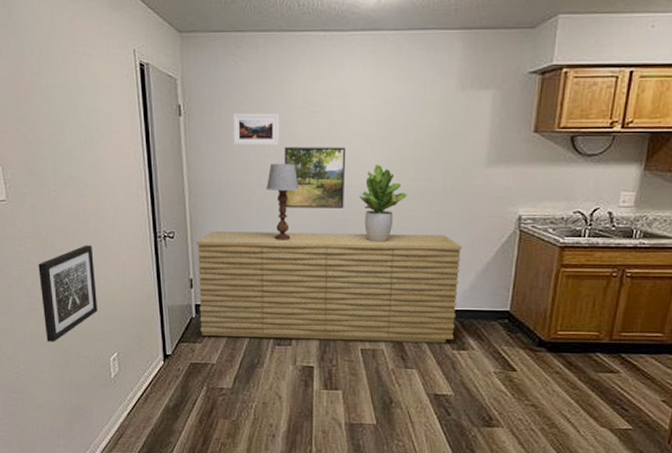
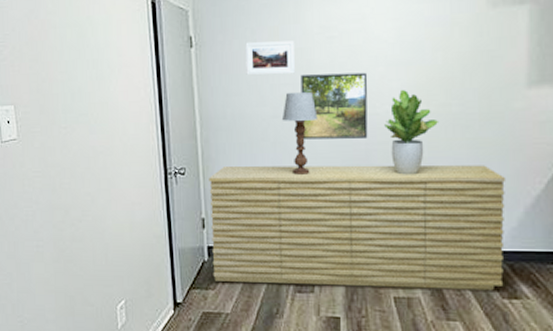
wall art: present [38,245,98,342] -> none [46,183,105,288]

